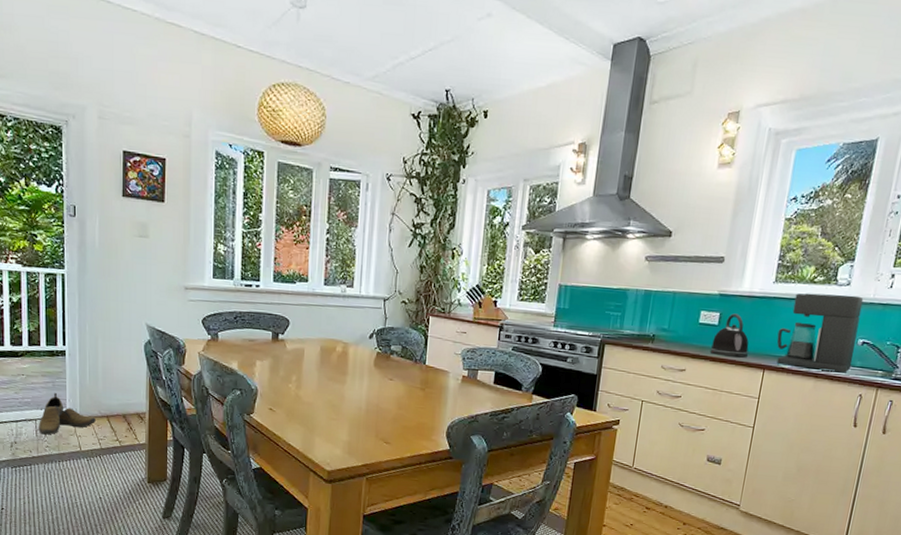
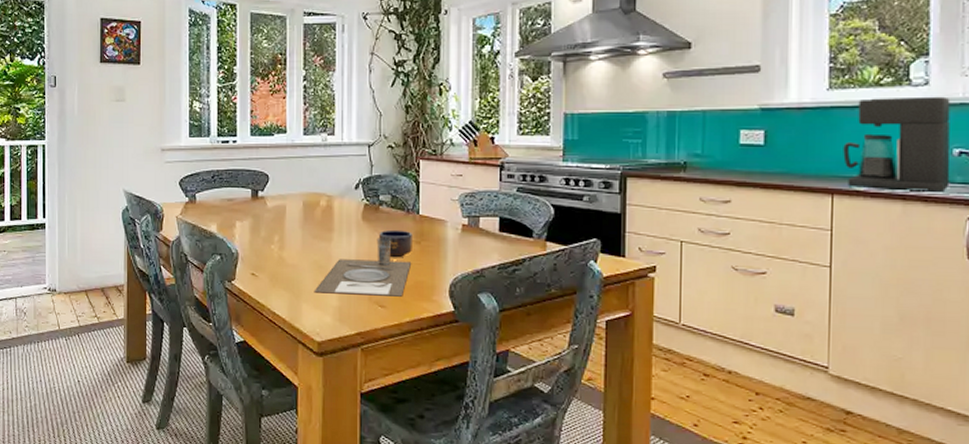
shoe: present [38,392,96,435] -> none [18,267,74,314]
place setting: none [326,383,415,435] -> present [314,238,411,297]
mug: none [388,376,418,402] -> present [379,229,412,258]
kettle: present [710,313,749,358] -> none [758,130,810,182]

